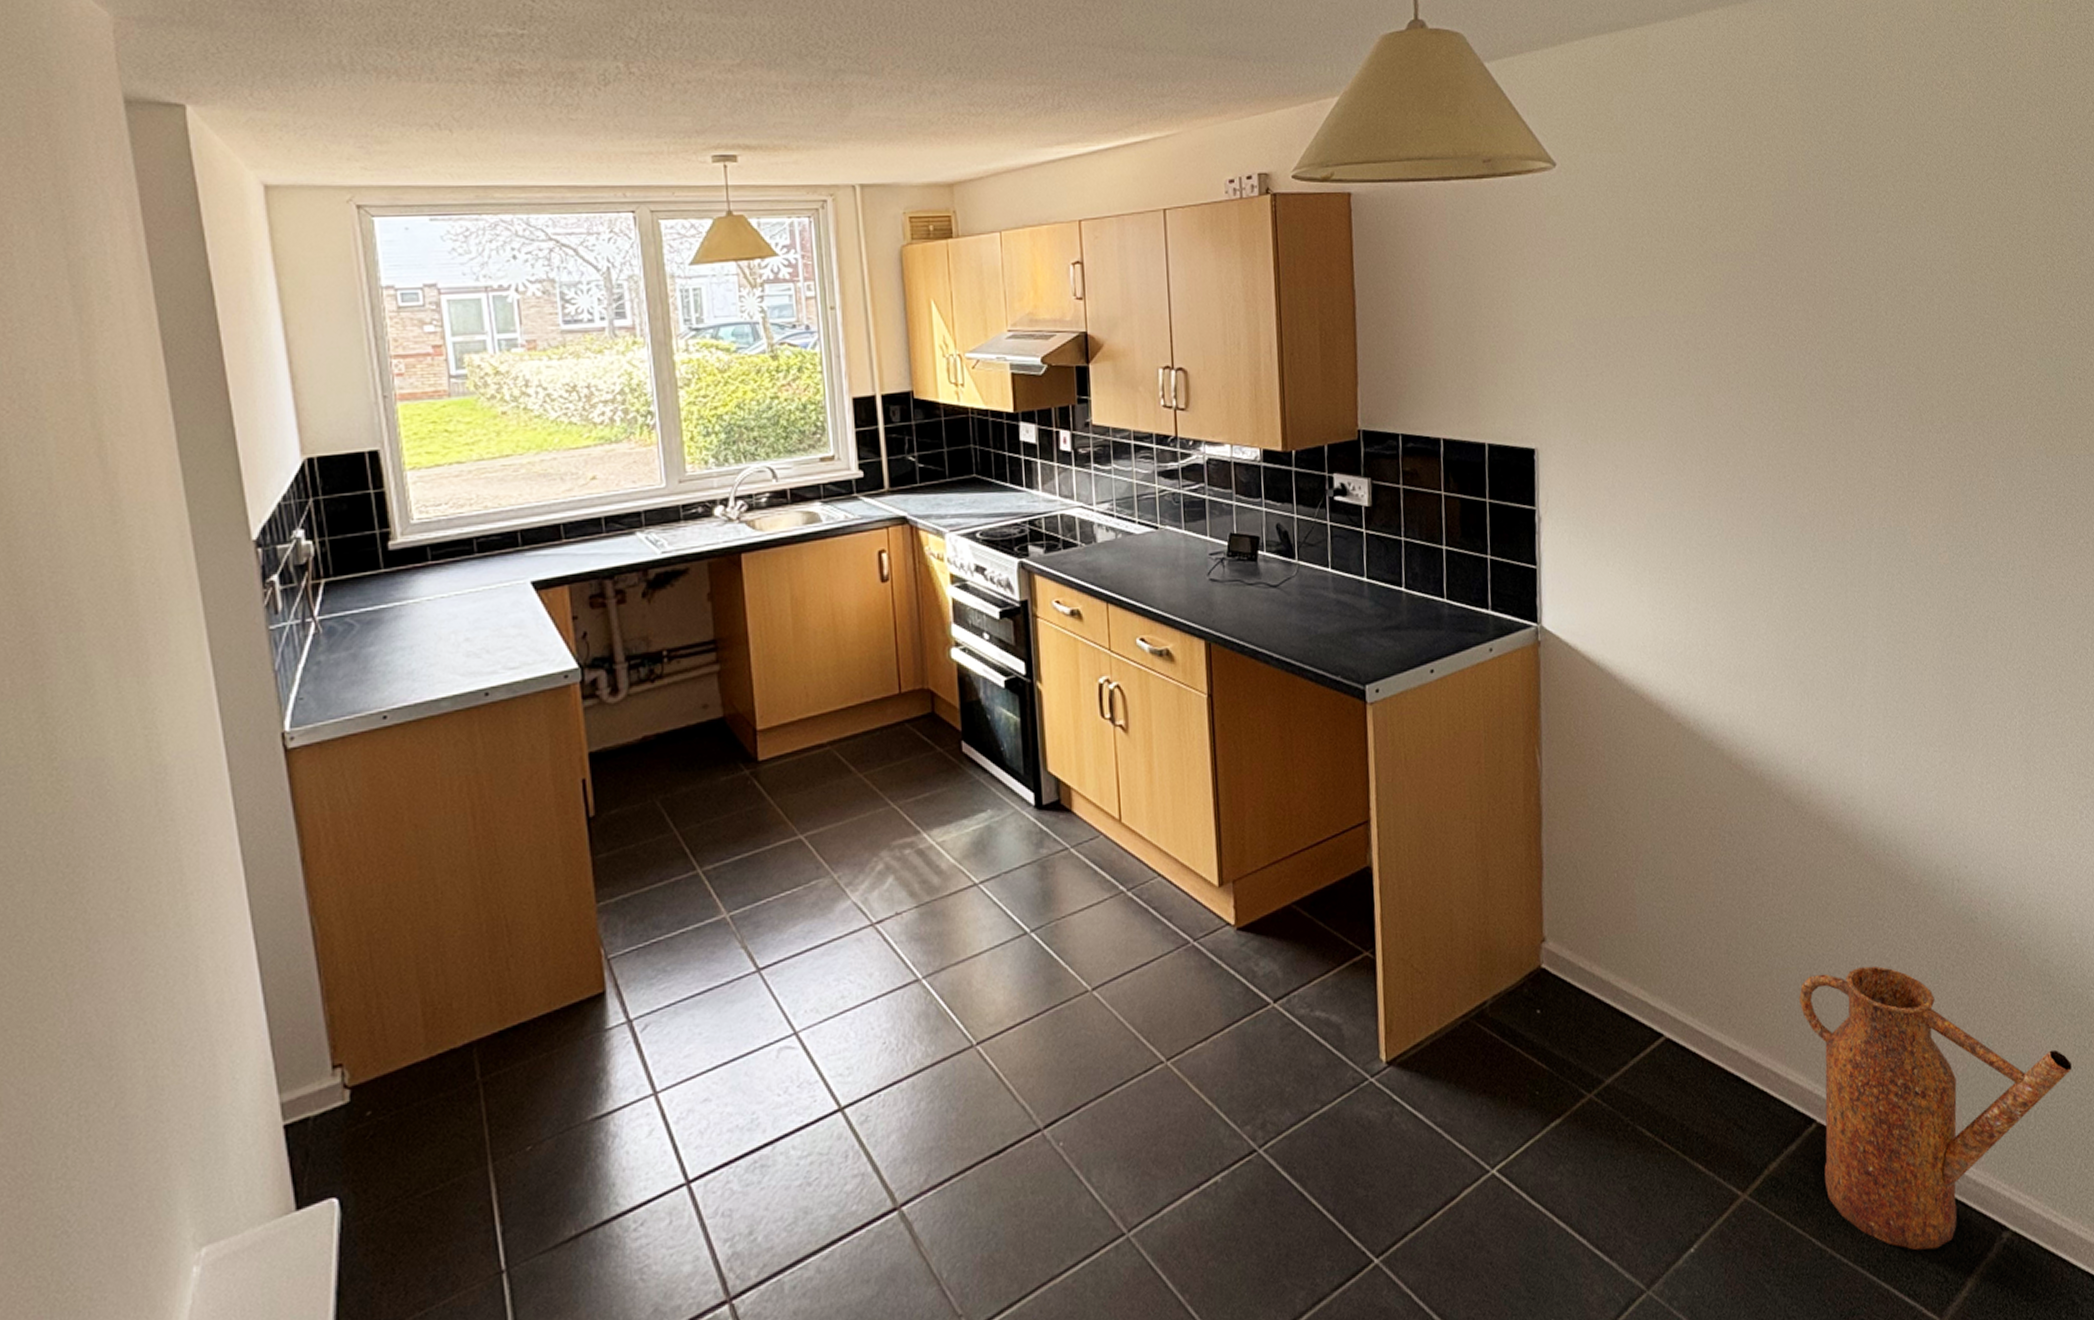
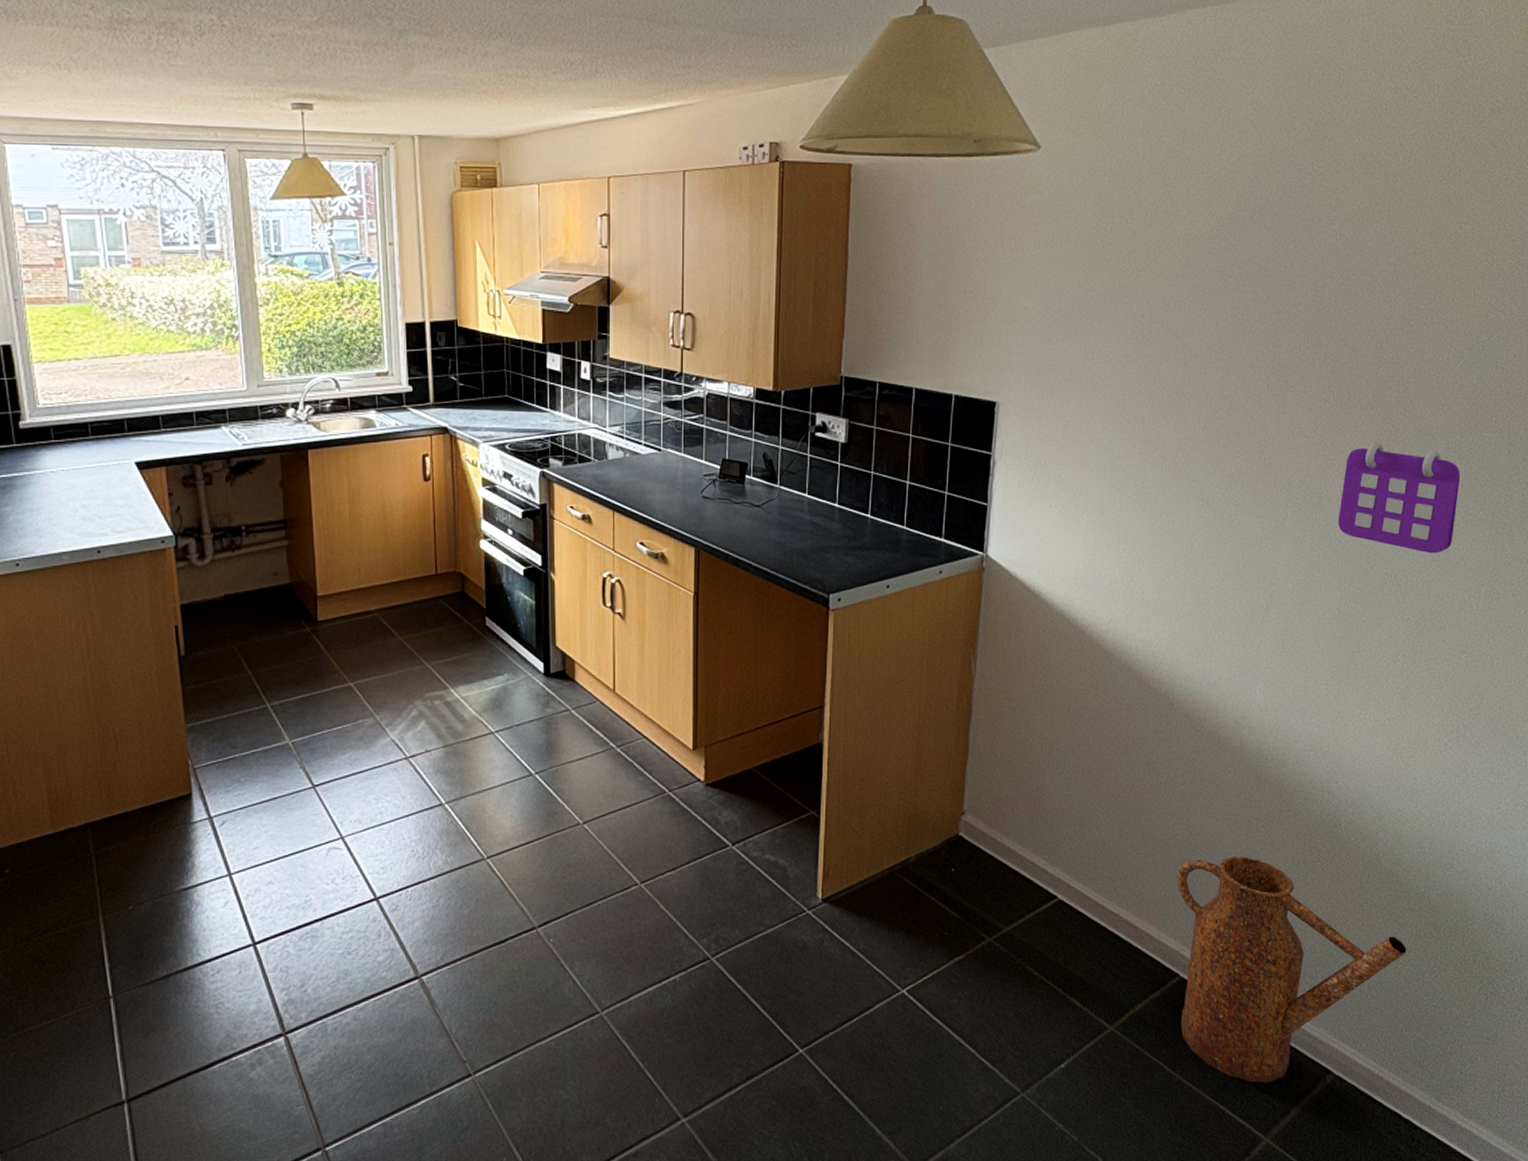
calendar: none [1927,468,2055,591] -> present [1338,442,1461,554]

